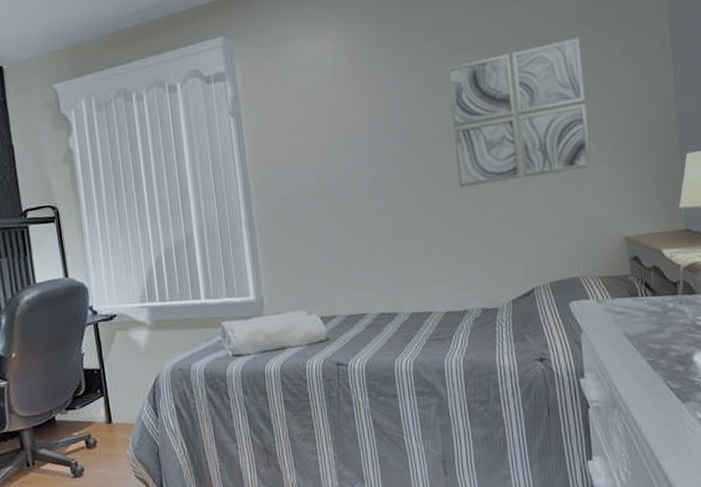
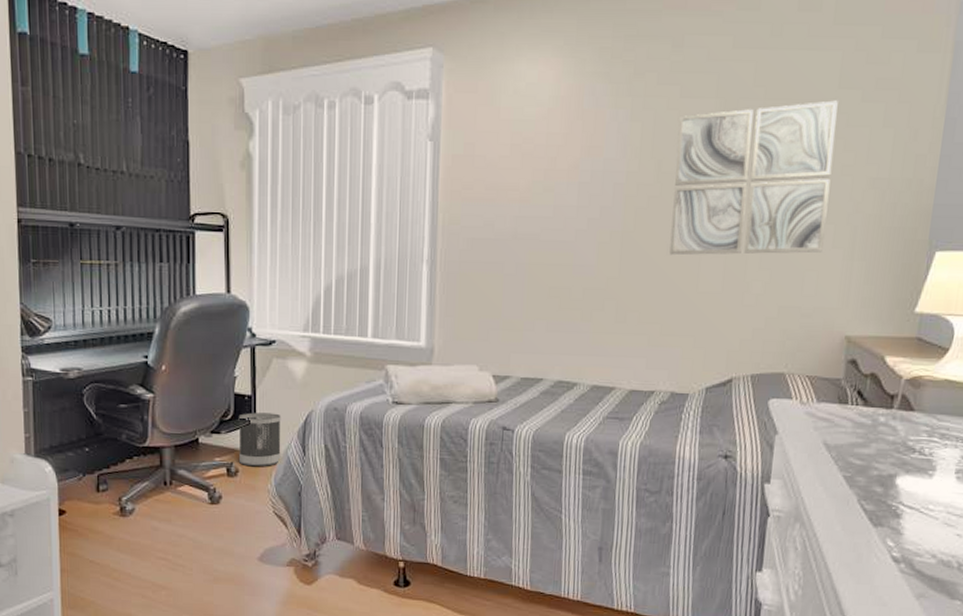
wastebasket: none [90,382,136,436] -> present [238,412,281,466]

